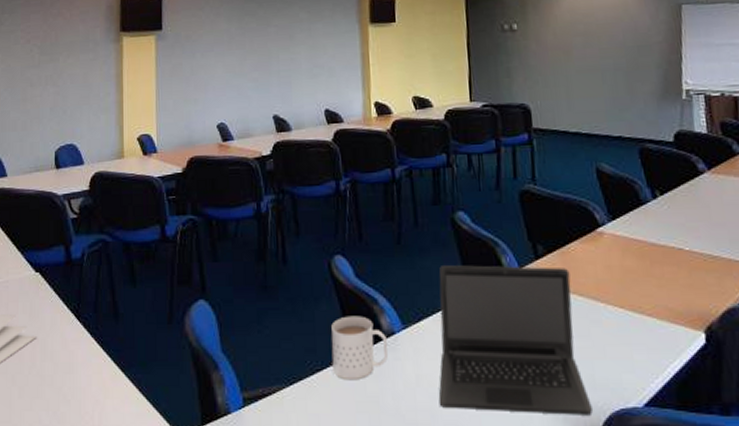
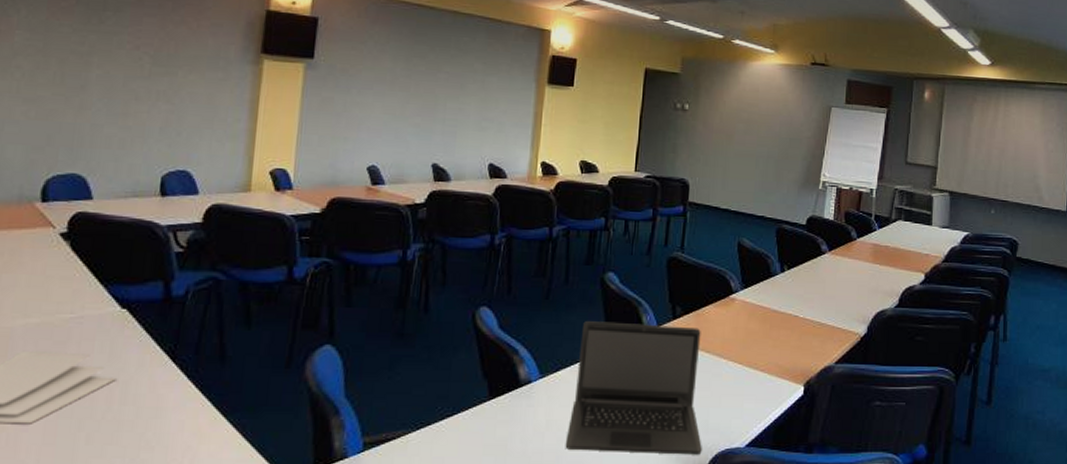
mug: present [330,316,388,381] -> none [463,365,524,426]

